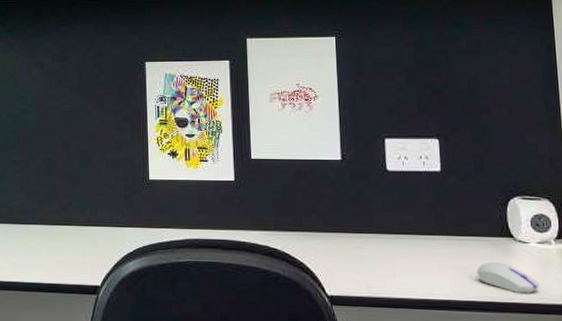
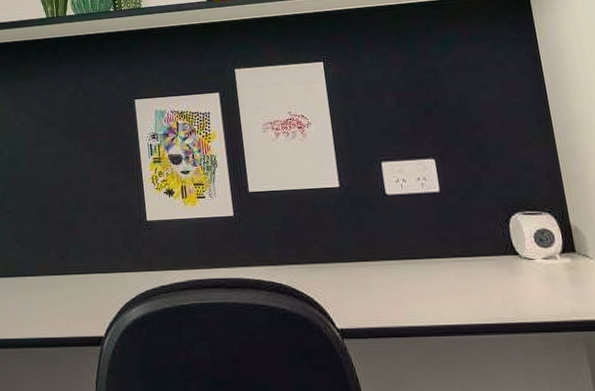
computer mouse: present [476,262,539,293] -> none [485,282,550,312]

